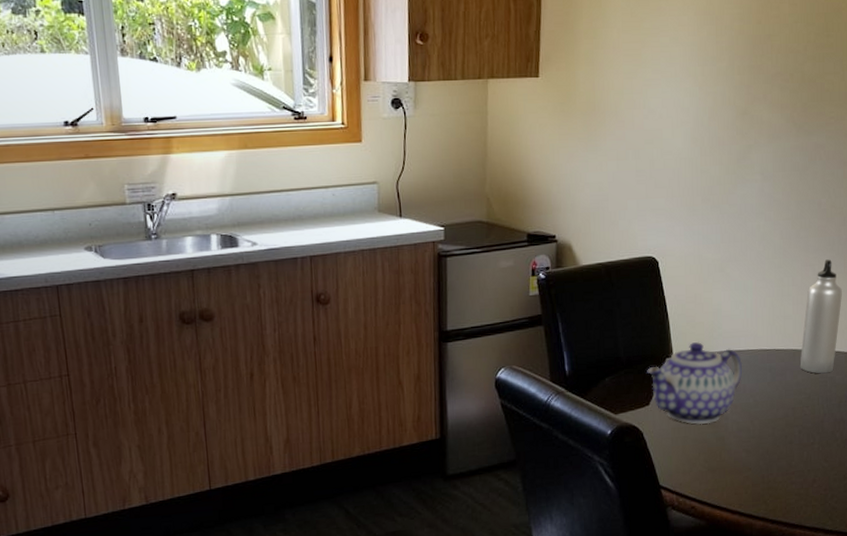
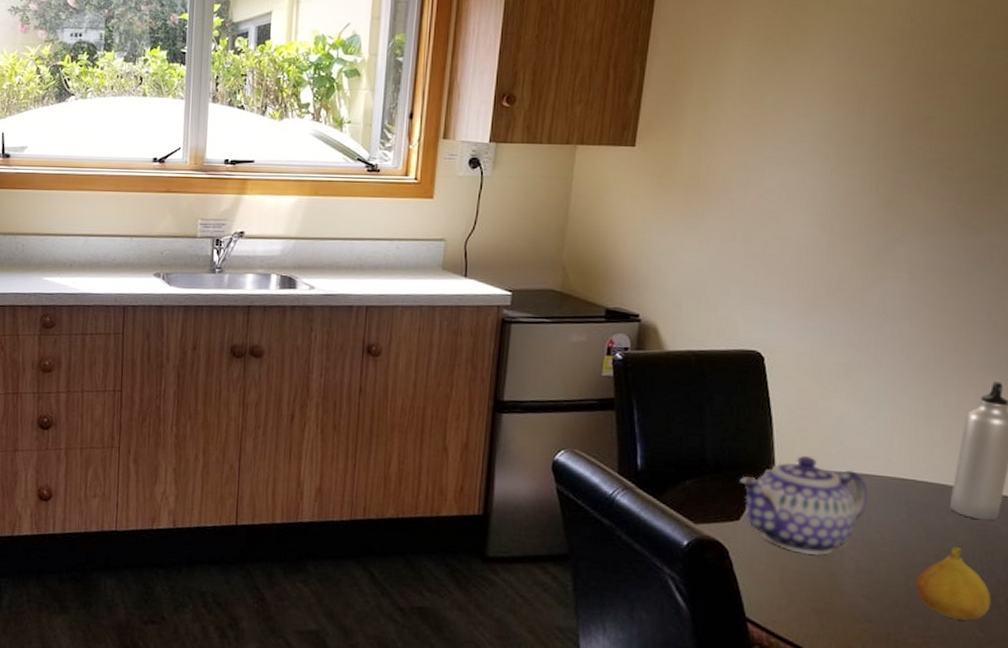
fruit: none [780,398,831,456] -> present [916,546,991,621]

